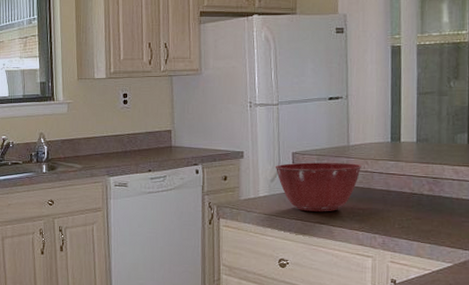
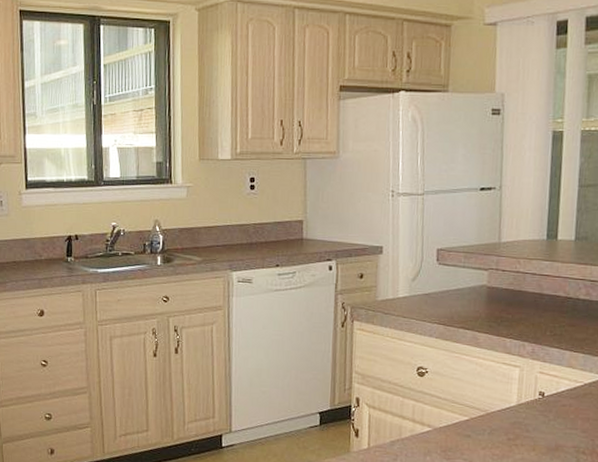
mixing bowl: present [275,162,362,212] -> none [417,260,514,316]

